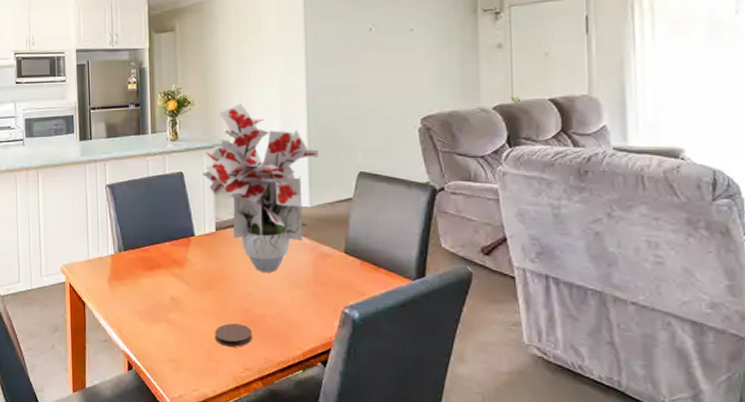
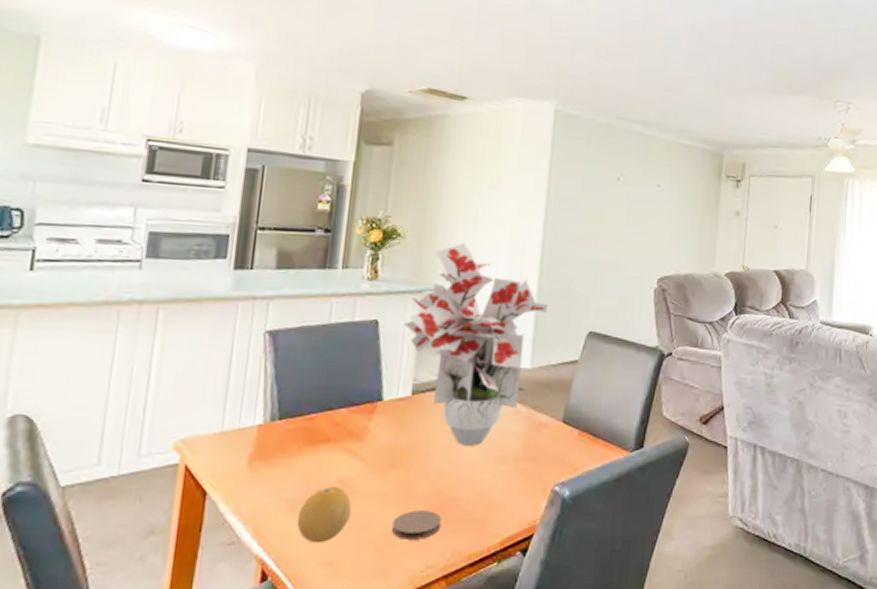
fruit: none [146,302,184,345] -> present [296,487,352,543]

